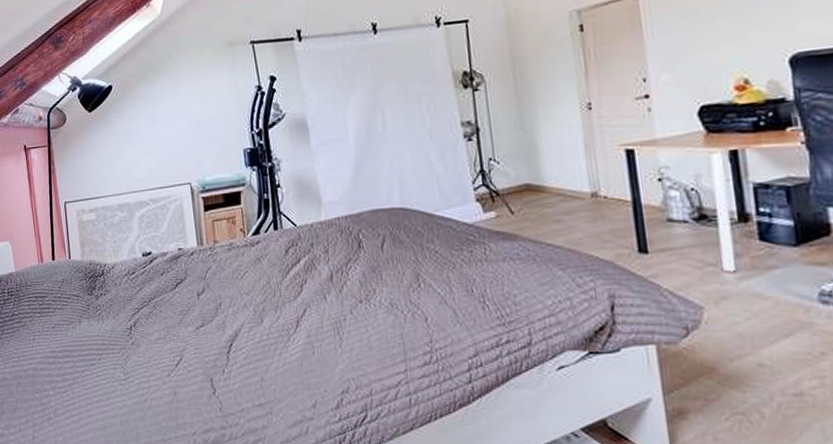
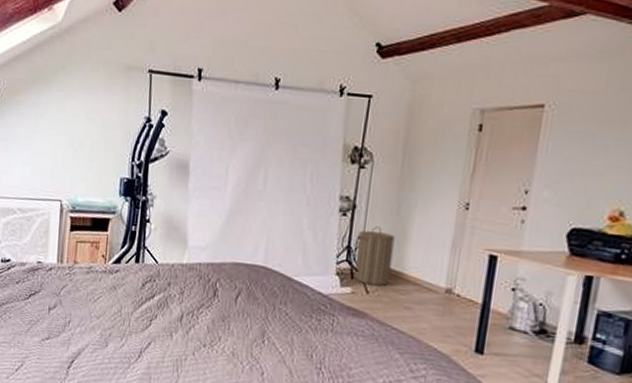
laundry hamper: none [487,144,532,205] -> present [353,226,395,287]

